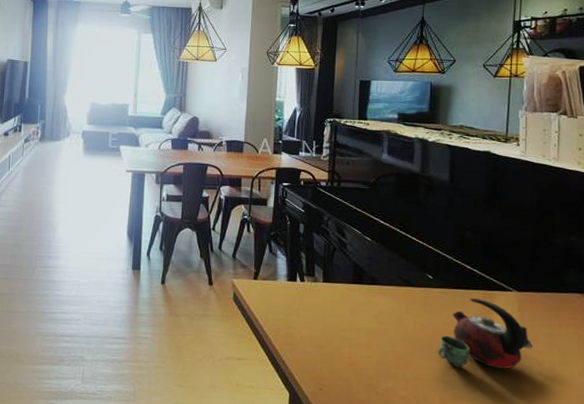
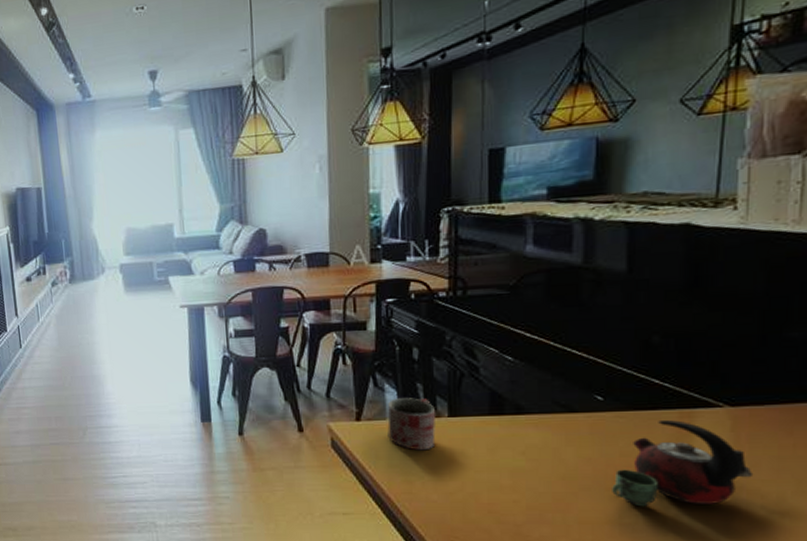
mug: none [277,263,314,309] -> present [387,397,437,451]

